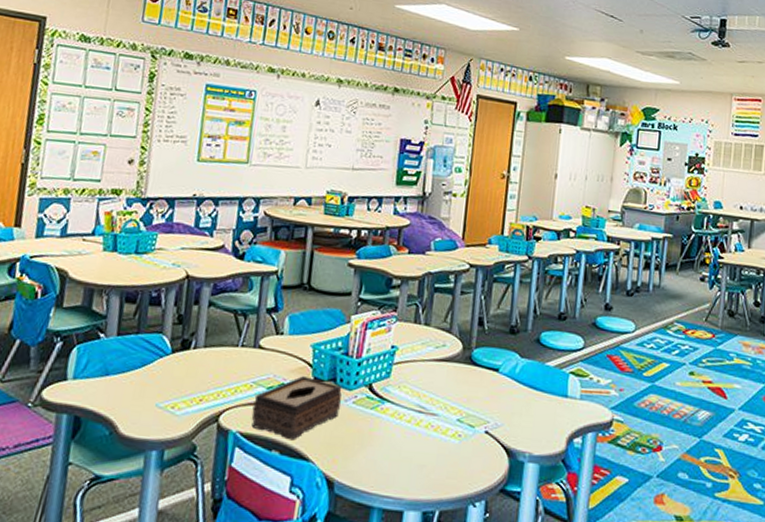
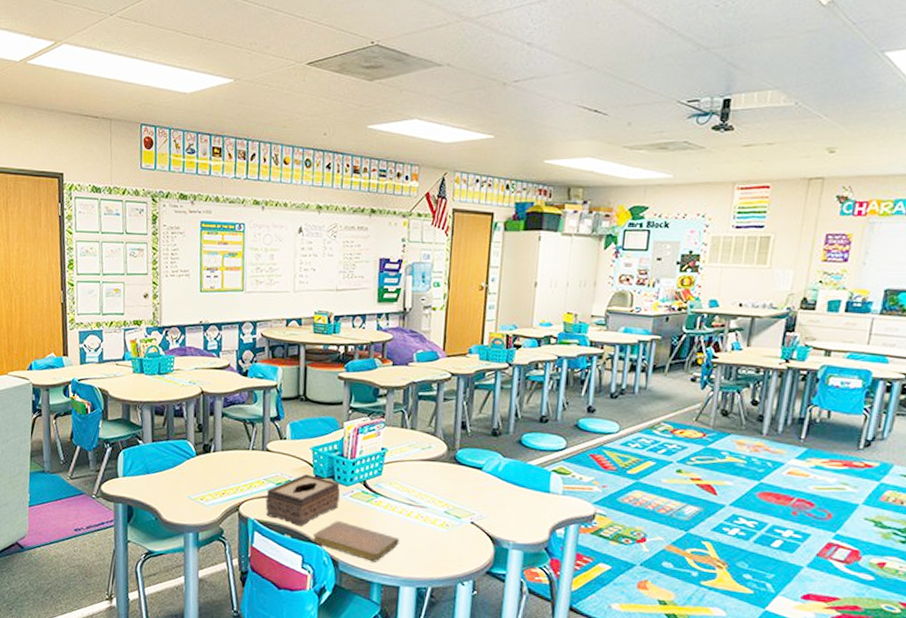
notebook: none [305,432,406,482] -> present [313,521,399,562]

